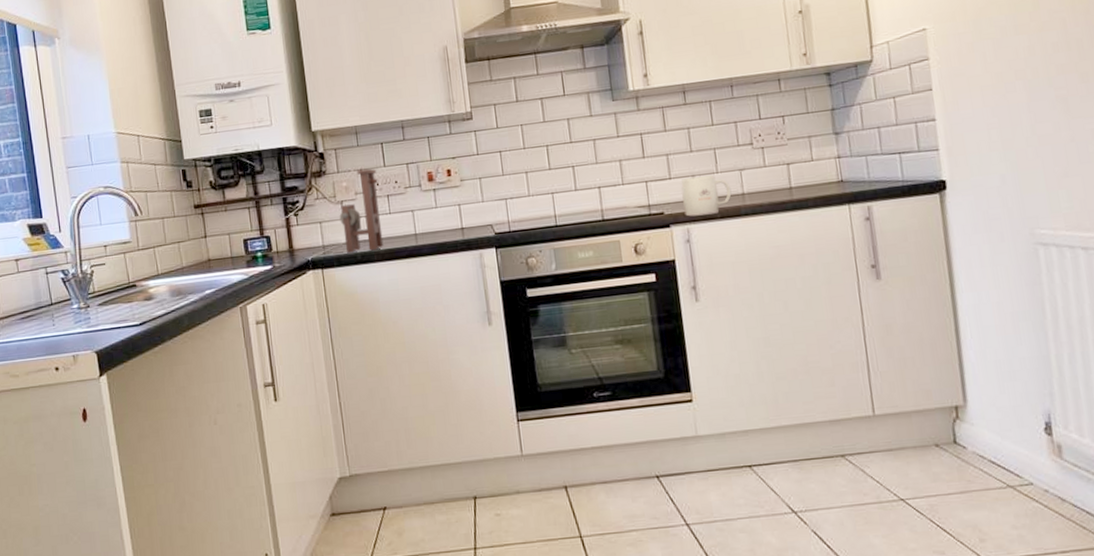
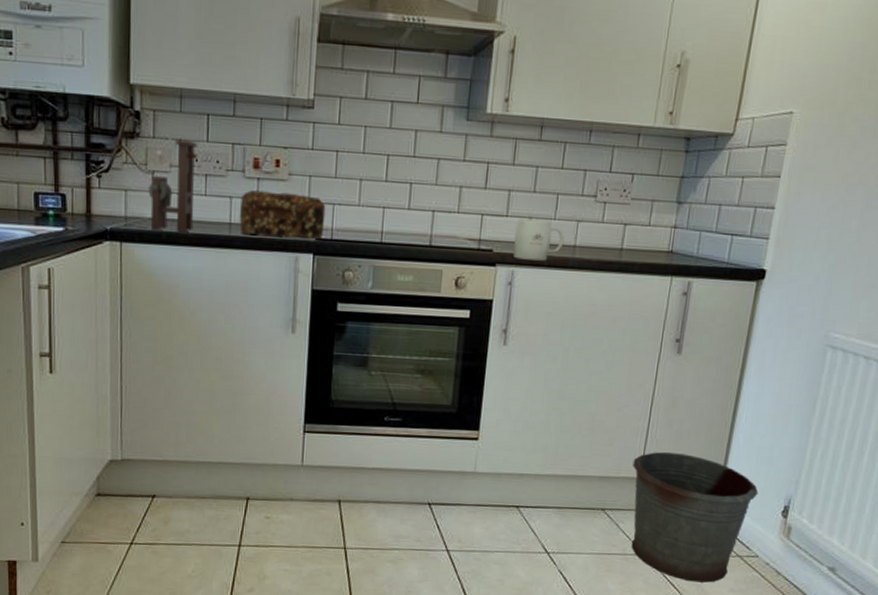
bread loaf: none [421,196,501,243] -> present [239,190,326,240]
bucket: none [861,382,1011,523] -> present [632,451,759,583]

